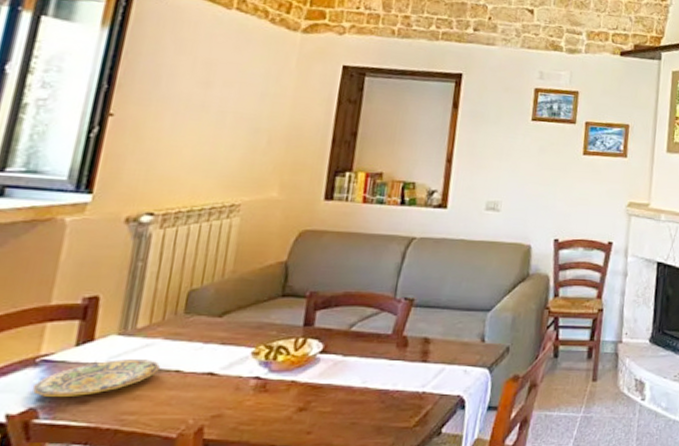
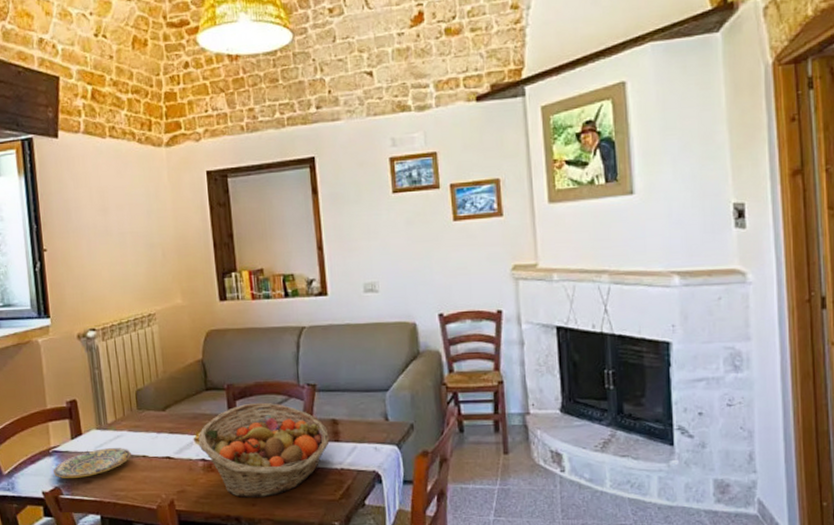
fruit basket: none [255,314,417,424] -> present [198,402,329,498]

